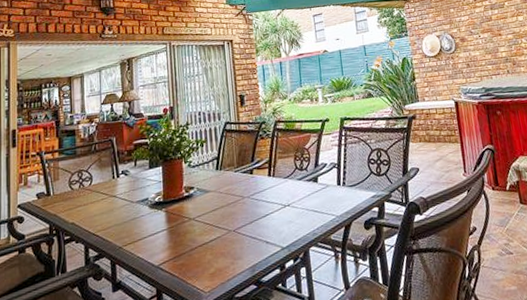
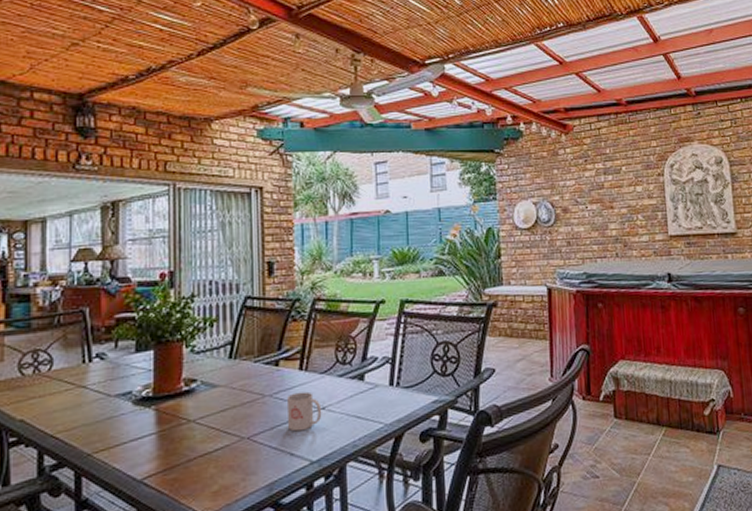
mug: none [261,193,288,224] -> present [288,391,322,432]

